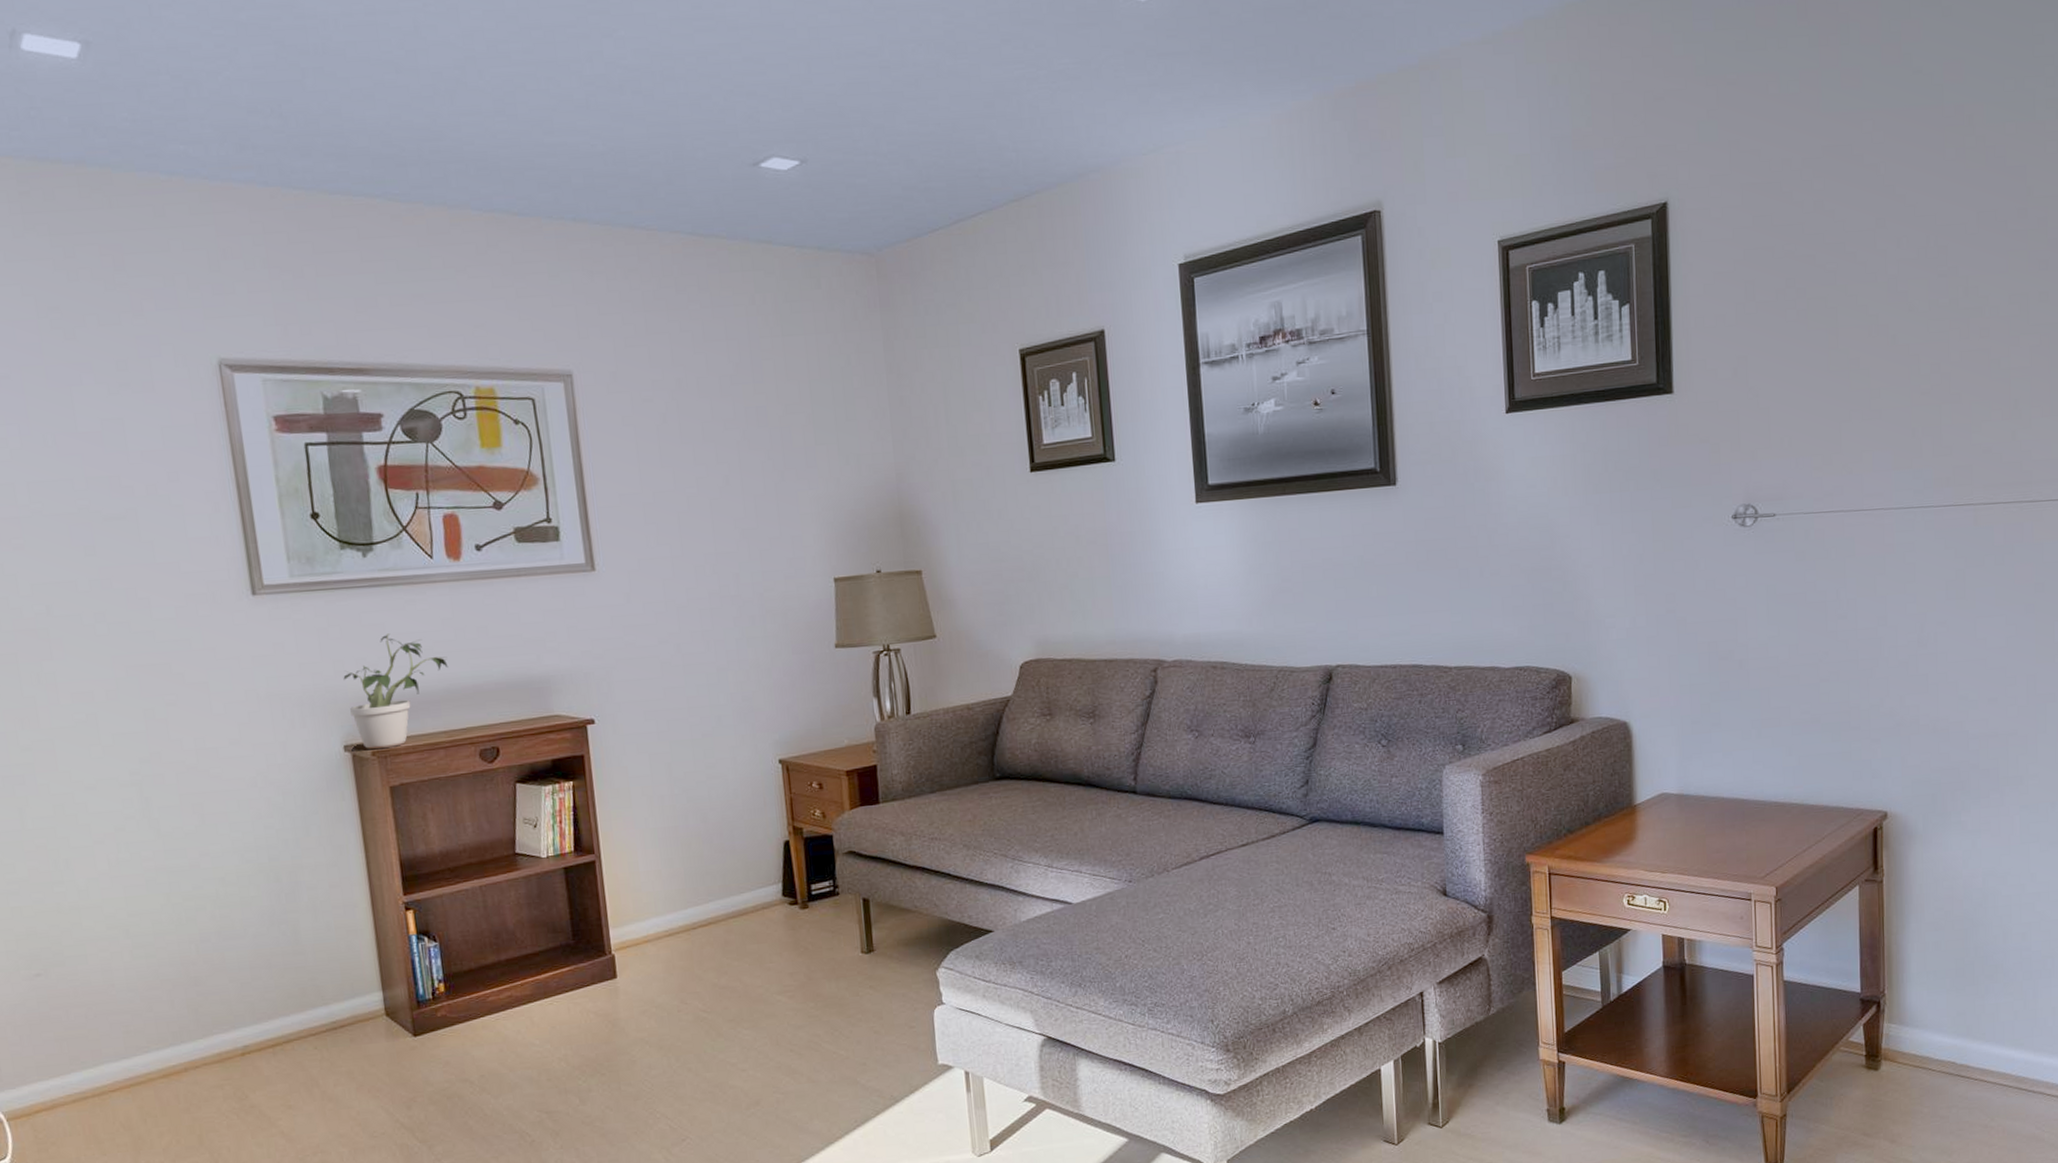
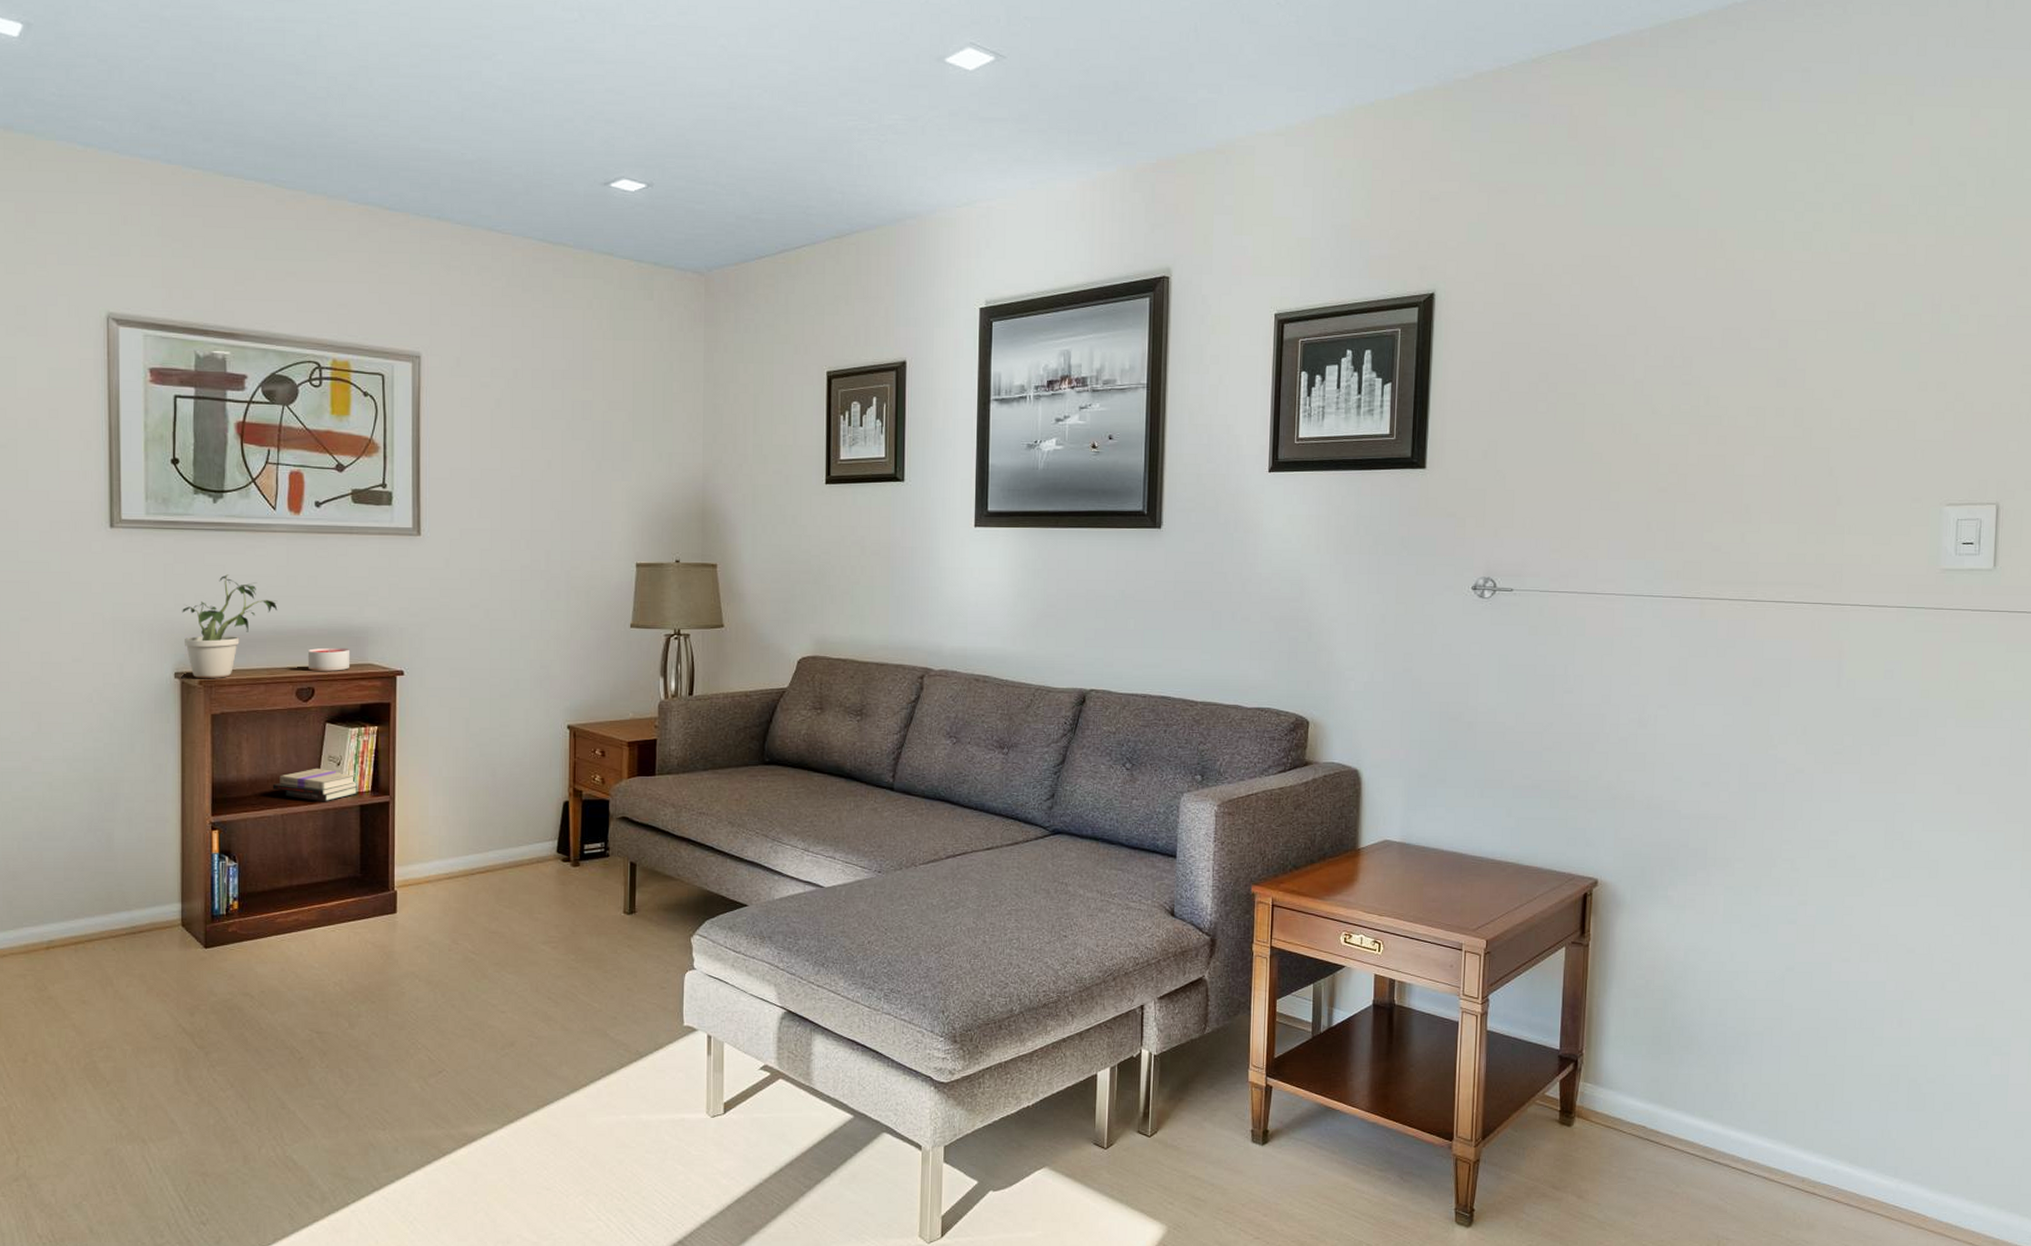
books: none [465,832,559,868] -> present [272,768,358,802]
candle: none [486,700,536,729] -> present [307,647,351,671]

